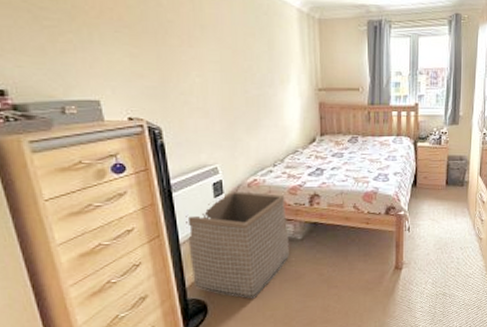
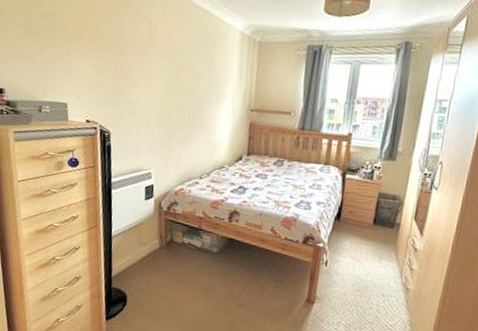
laundry basket: present [186,191,289,299] -> none [118,197,207,300]

